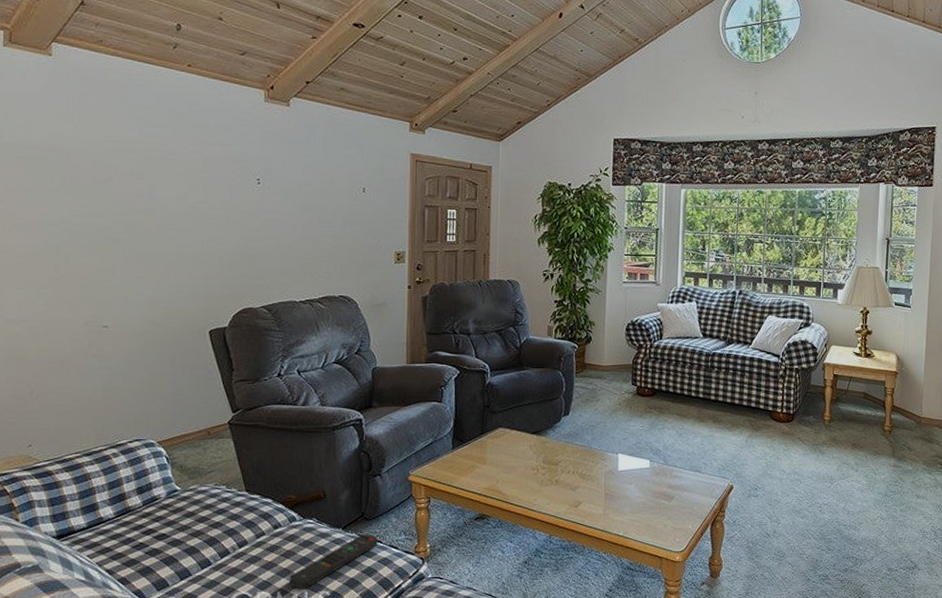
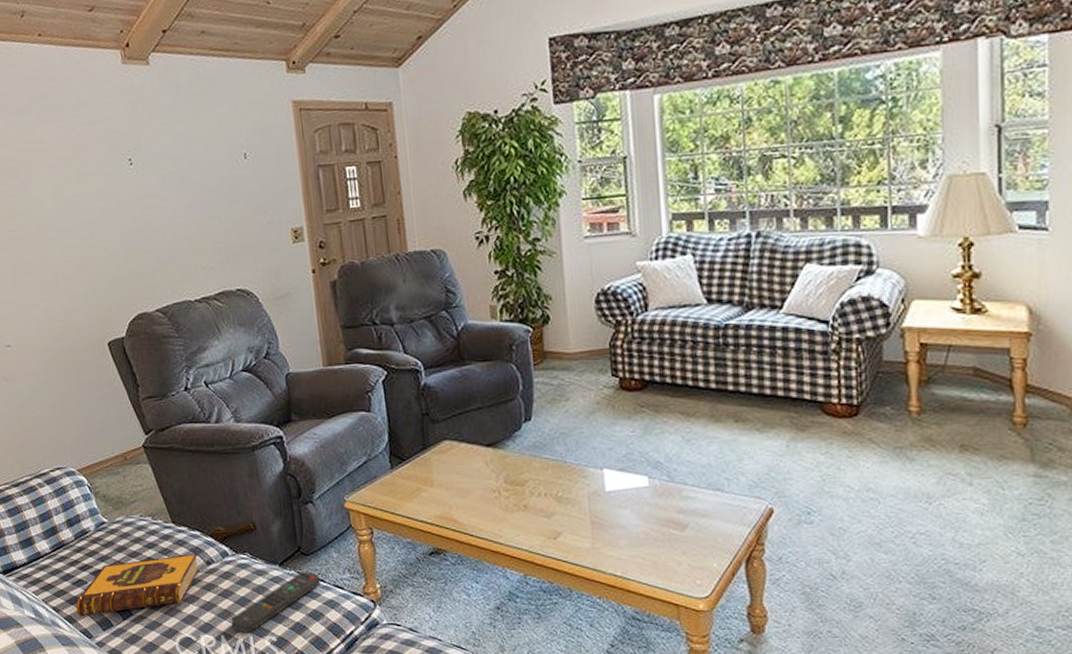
hardback book: none [132,518,266,579] -> present [76,553,200,617]

